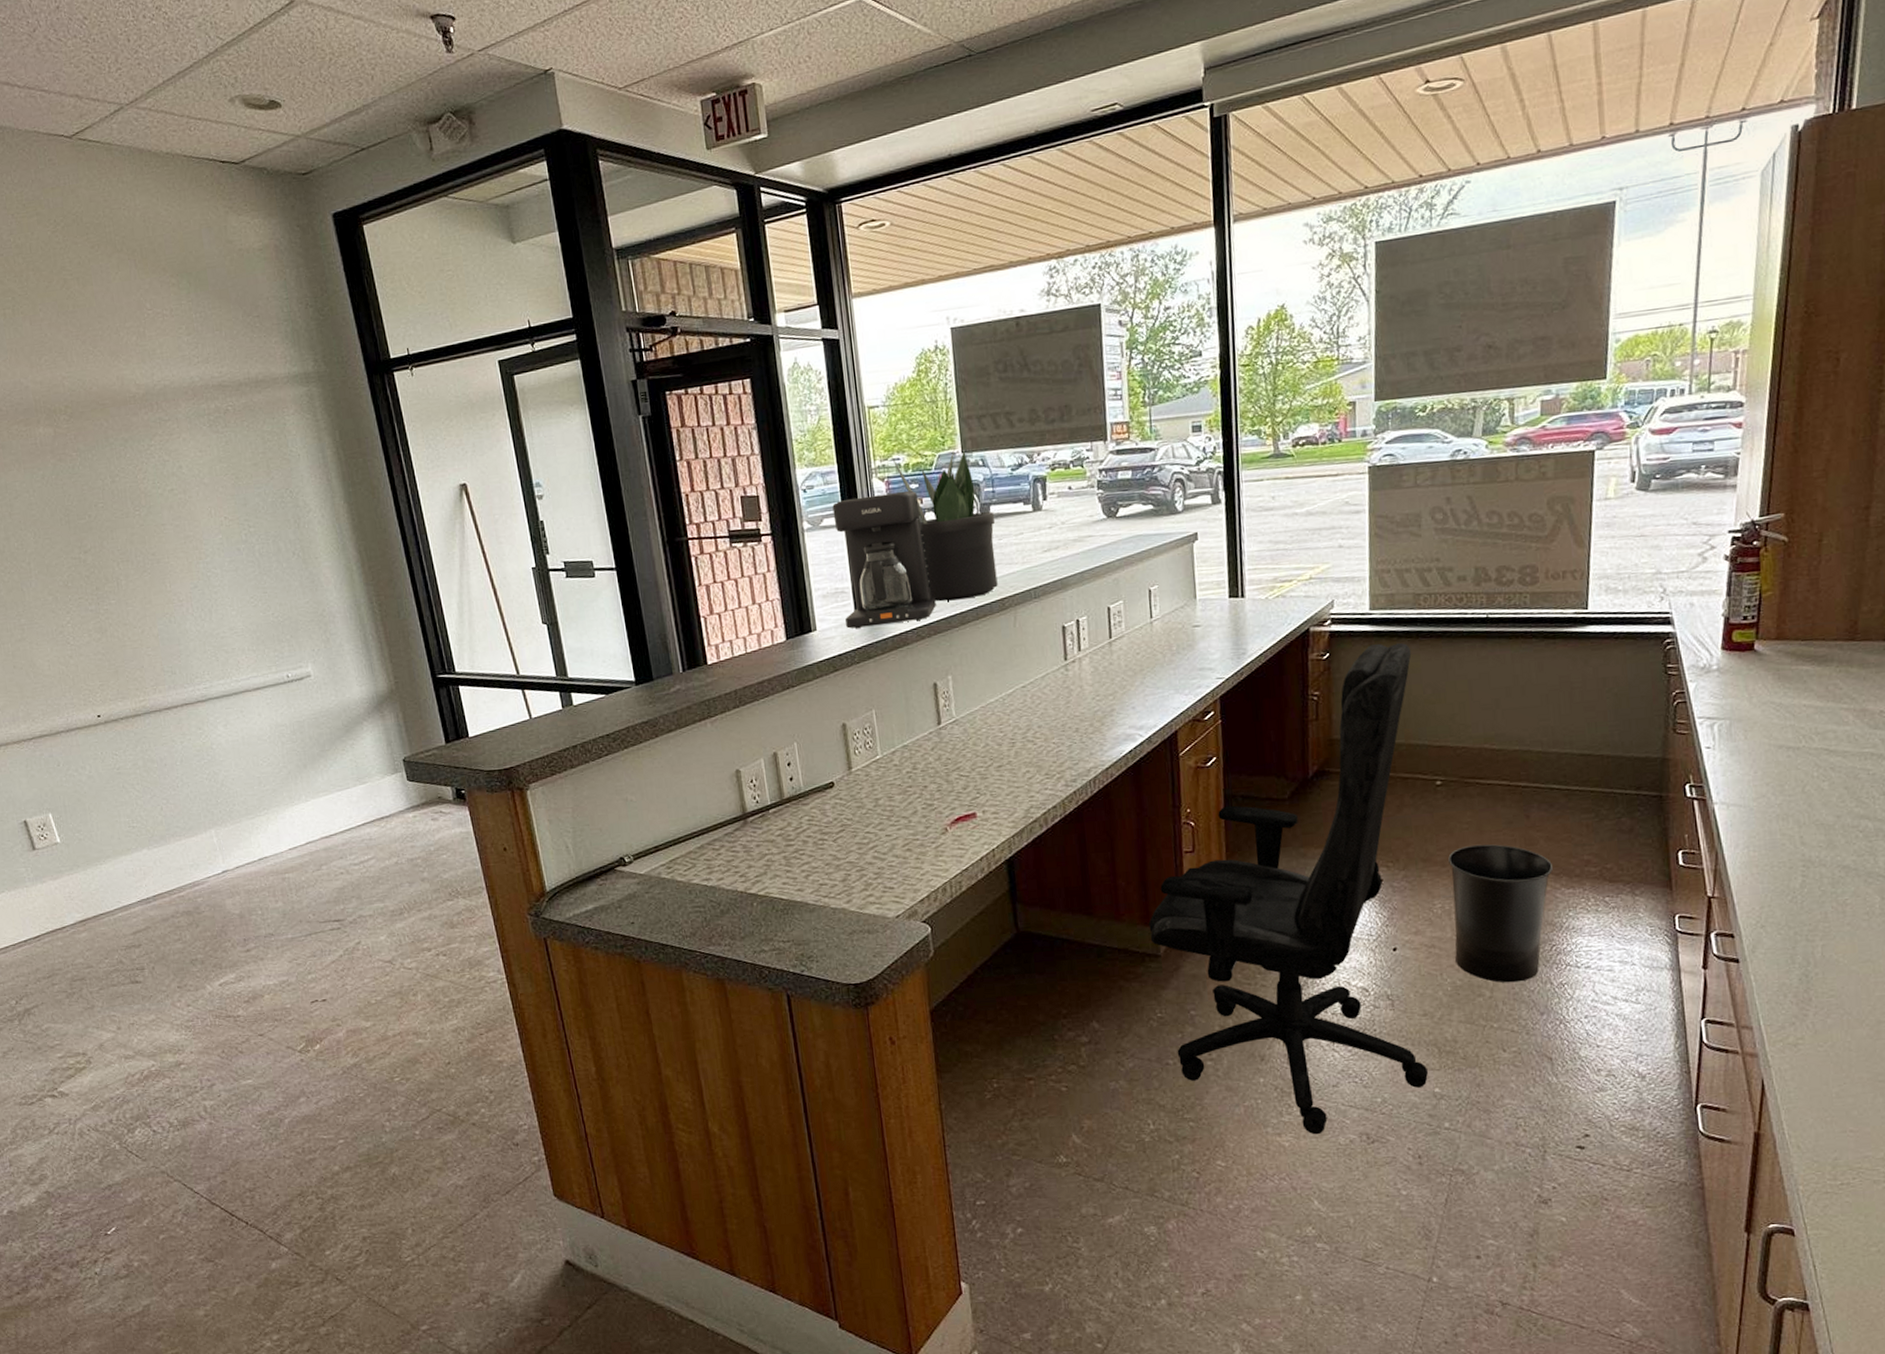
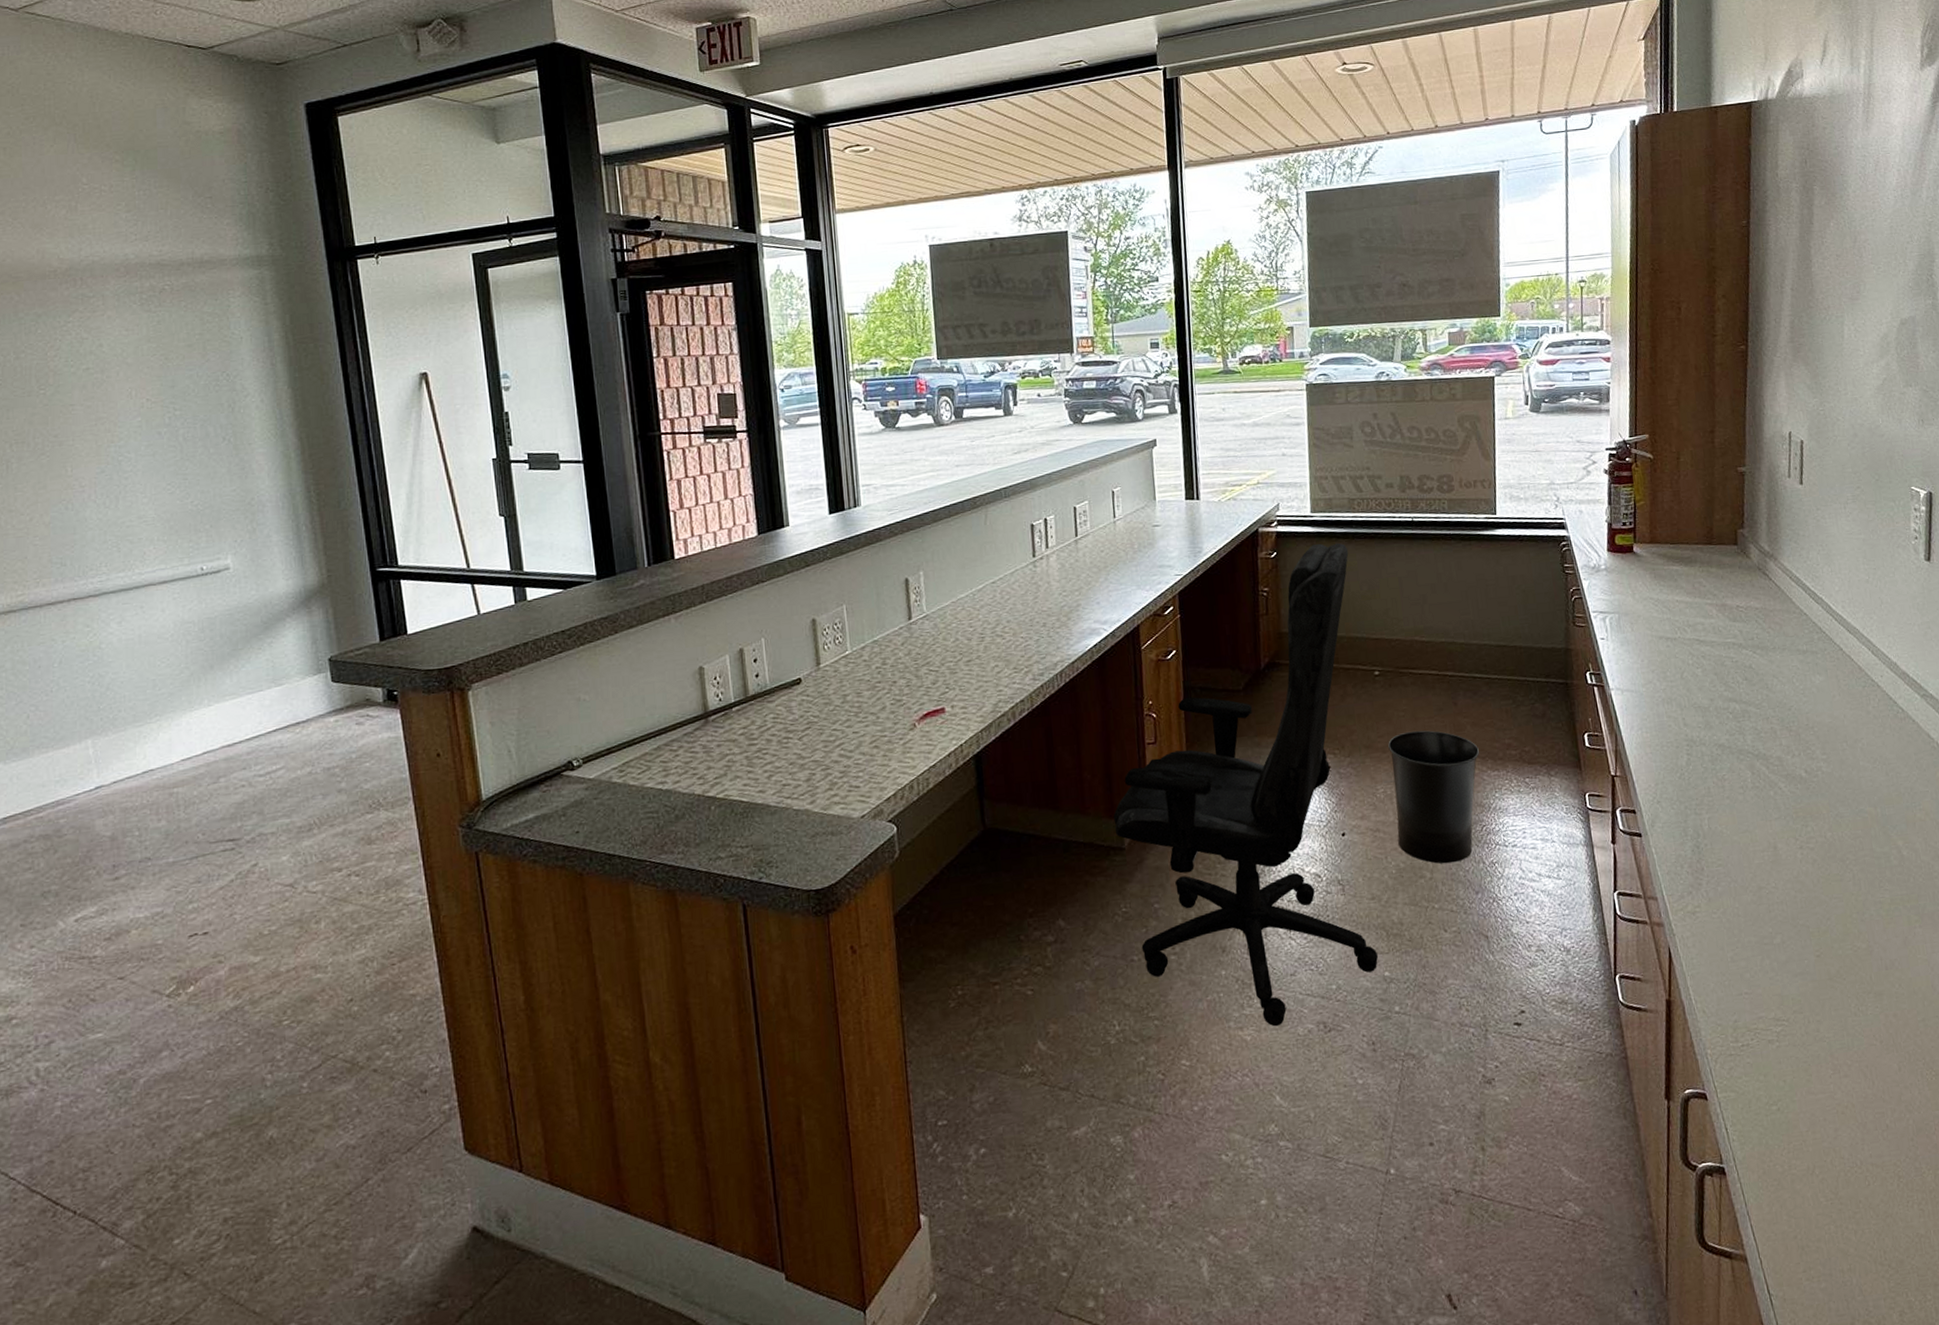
coffee maker: present [832,490,936,629] -> none [809,392,909,525]
planter: present [892,448,998,602] -> none [869,355,970,500]

